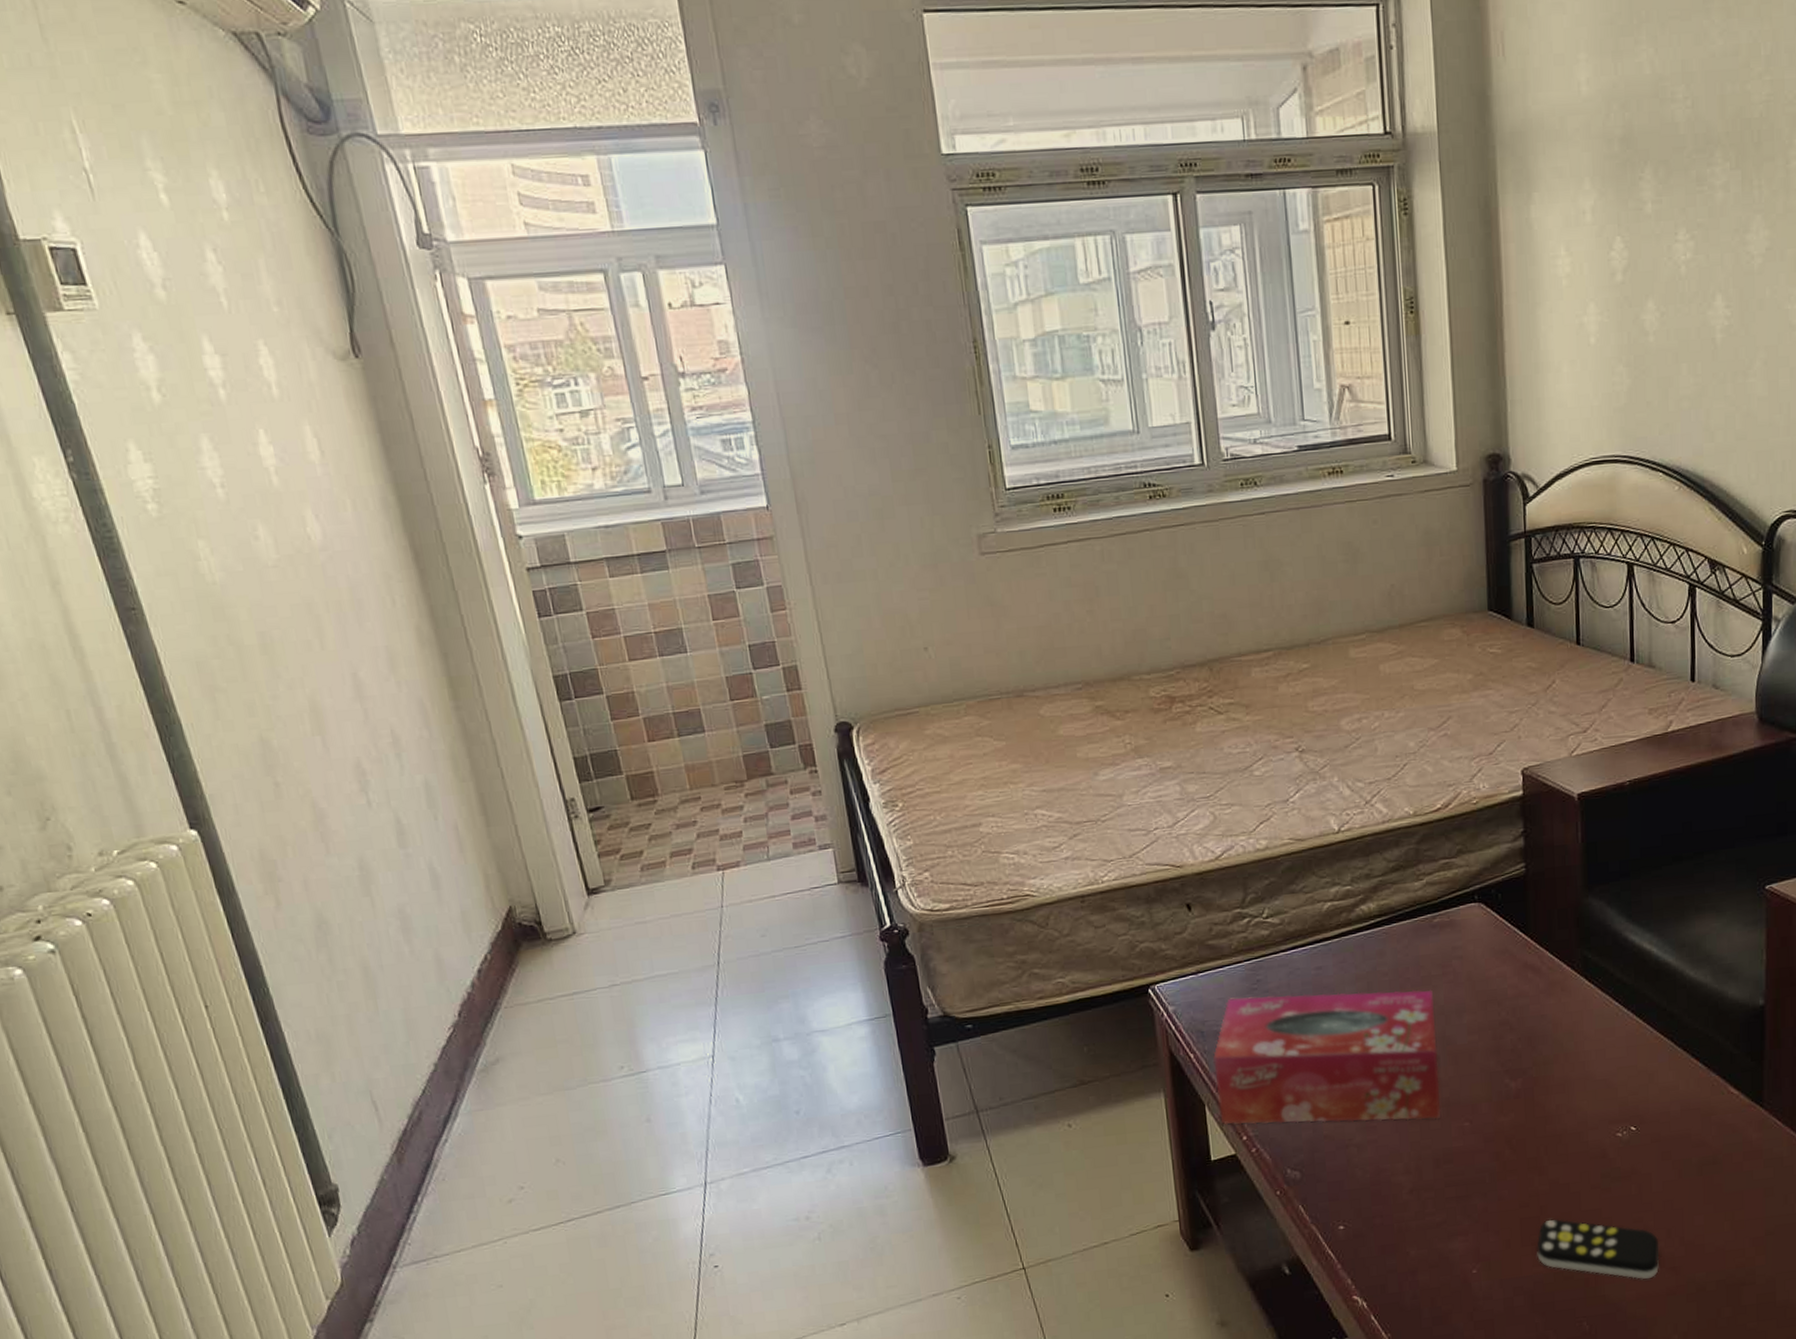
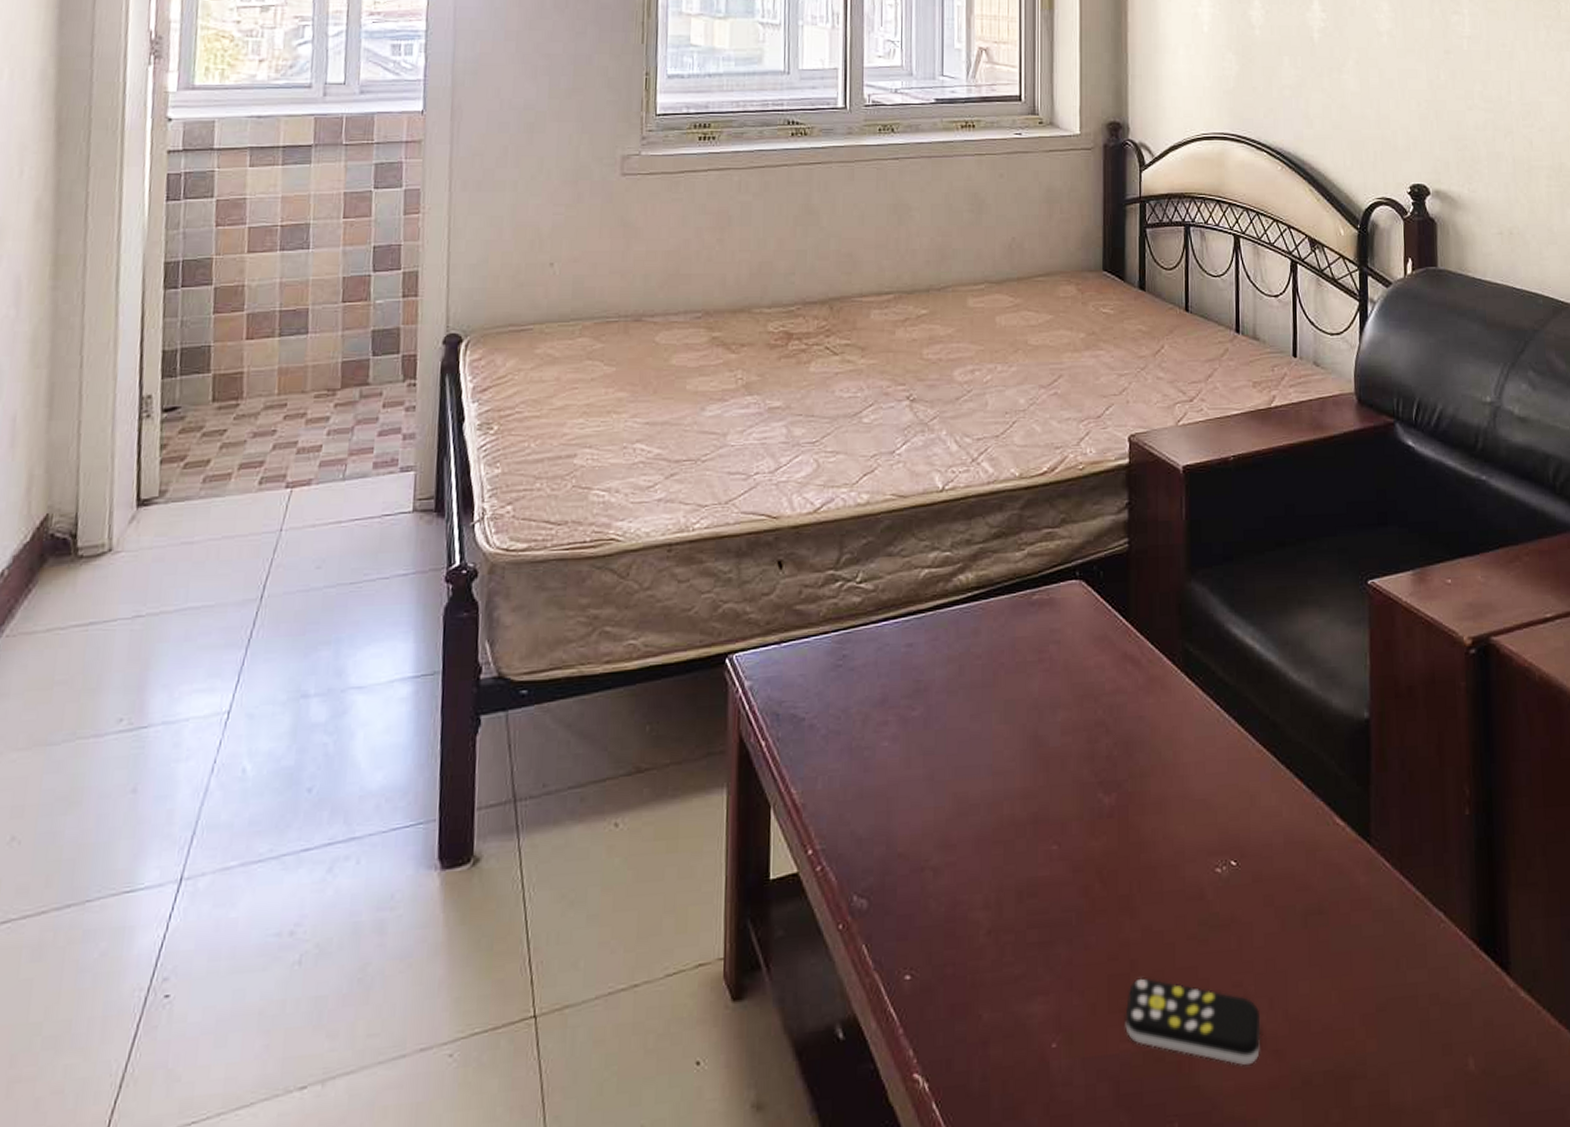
tissue box: present [1213,989,1442,1125] -> none [786,674,1028,840]

